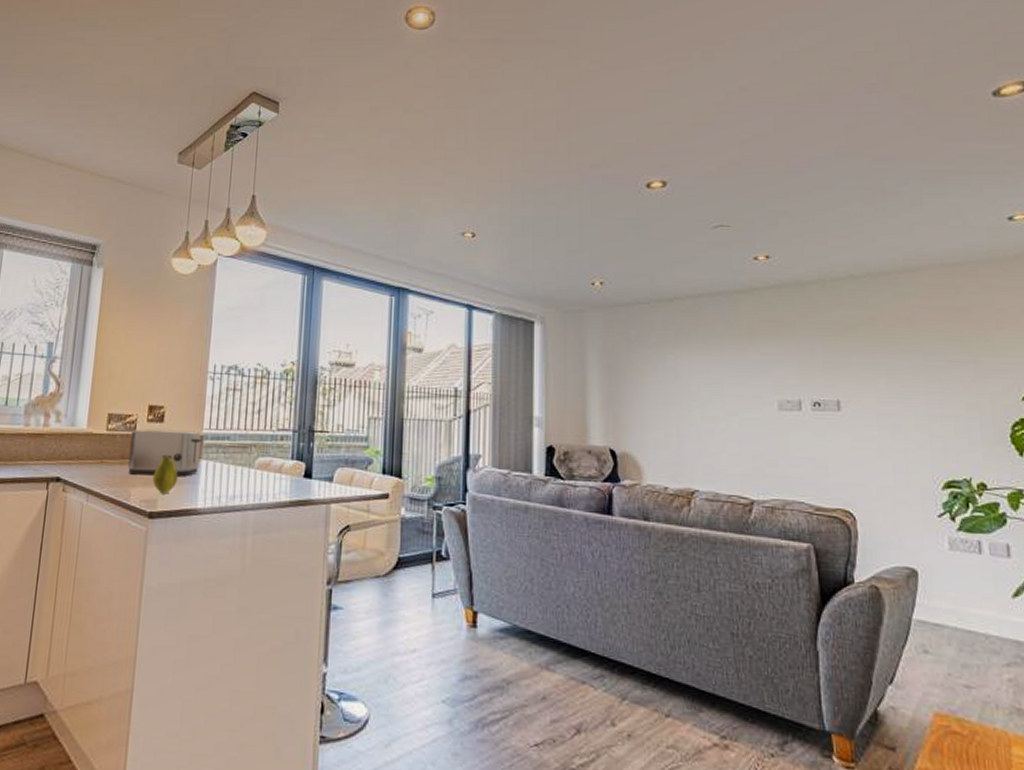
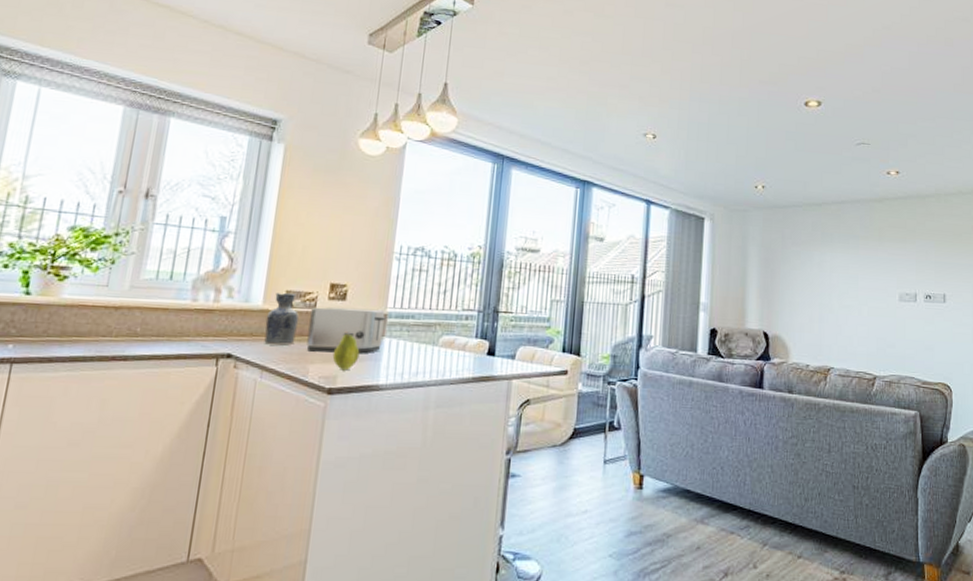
ceramic jug: none [89,415,121,469] -> present [264,292,300,346]

